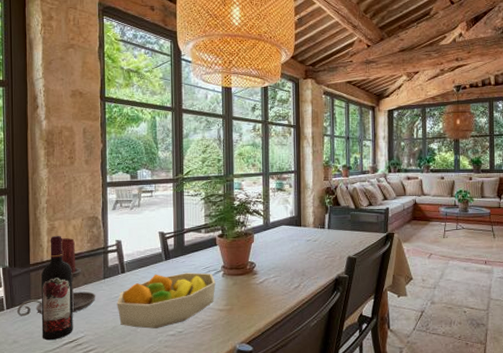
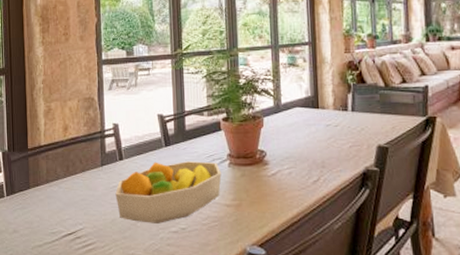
candle holder: present [17,238,96,317] -> none [17,121,94,205]
wine bottle: present [40,235,73,341] -> none [38,118,72,232]

